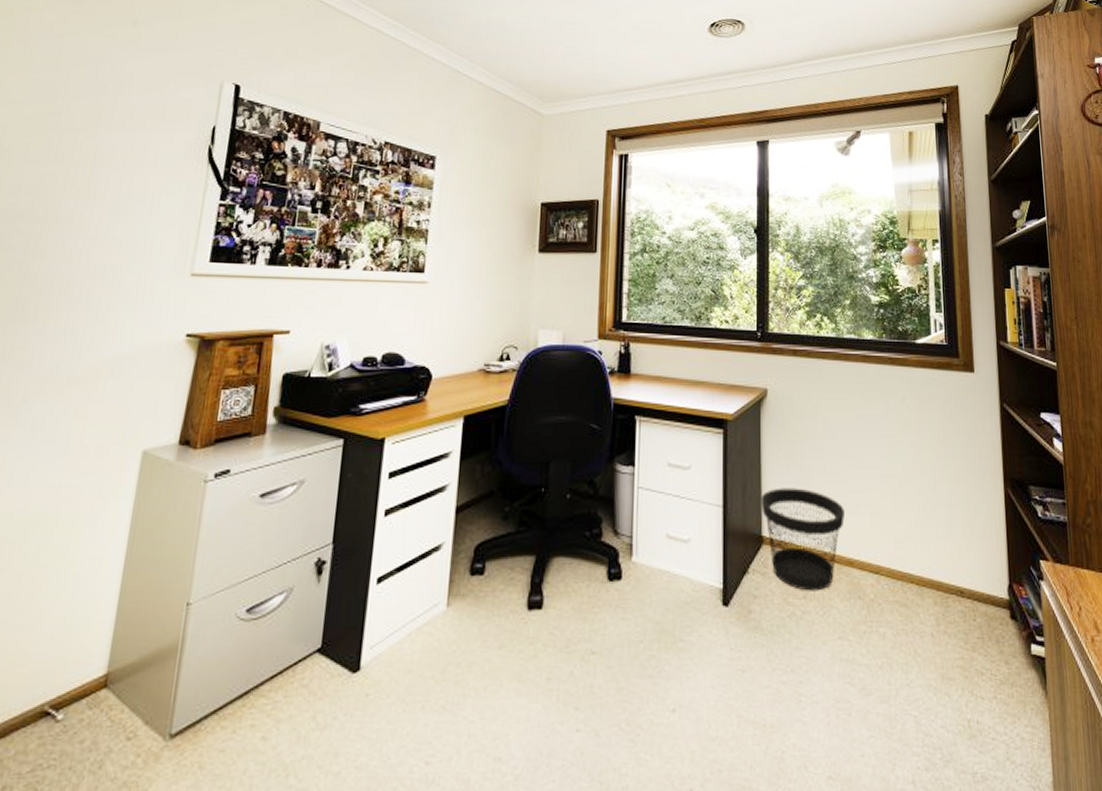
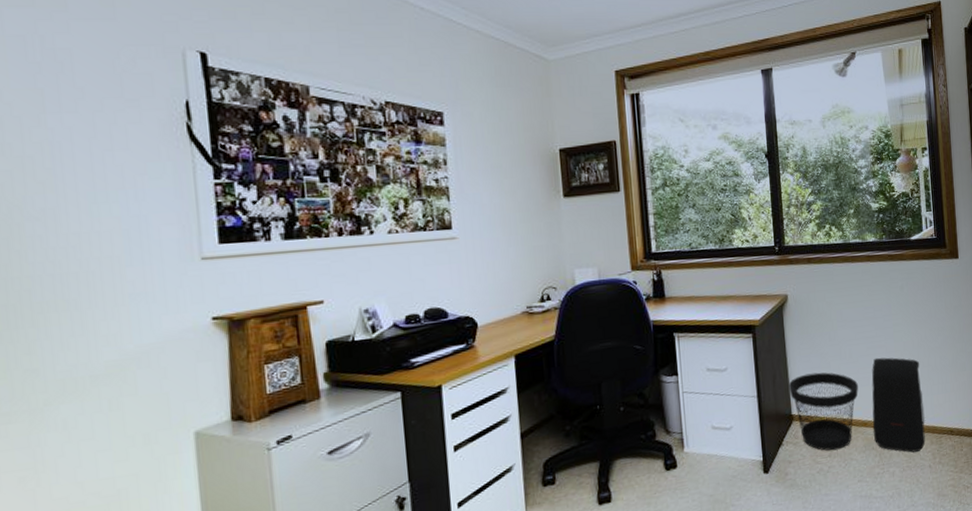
backpack: none [860,480,927,612] -> present [871,357,926,453]

